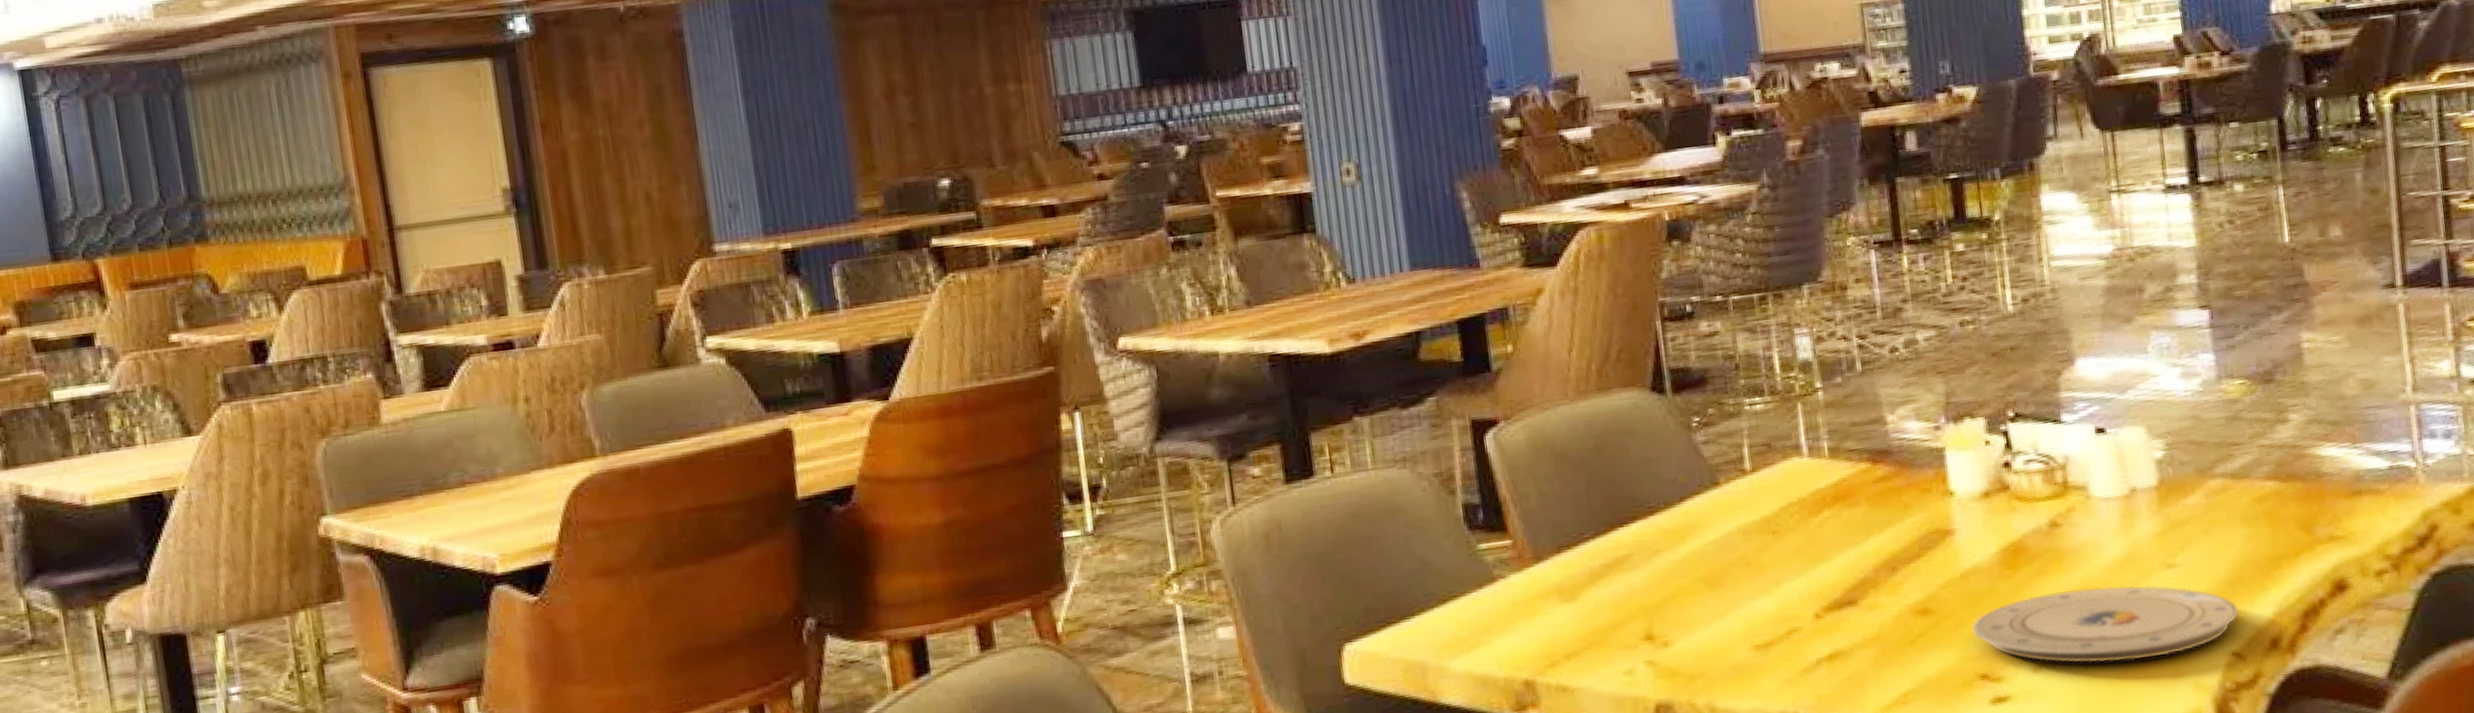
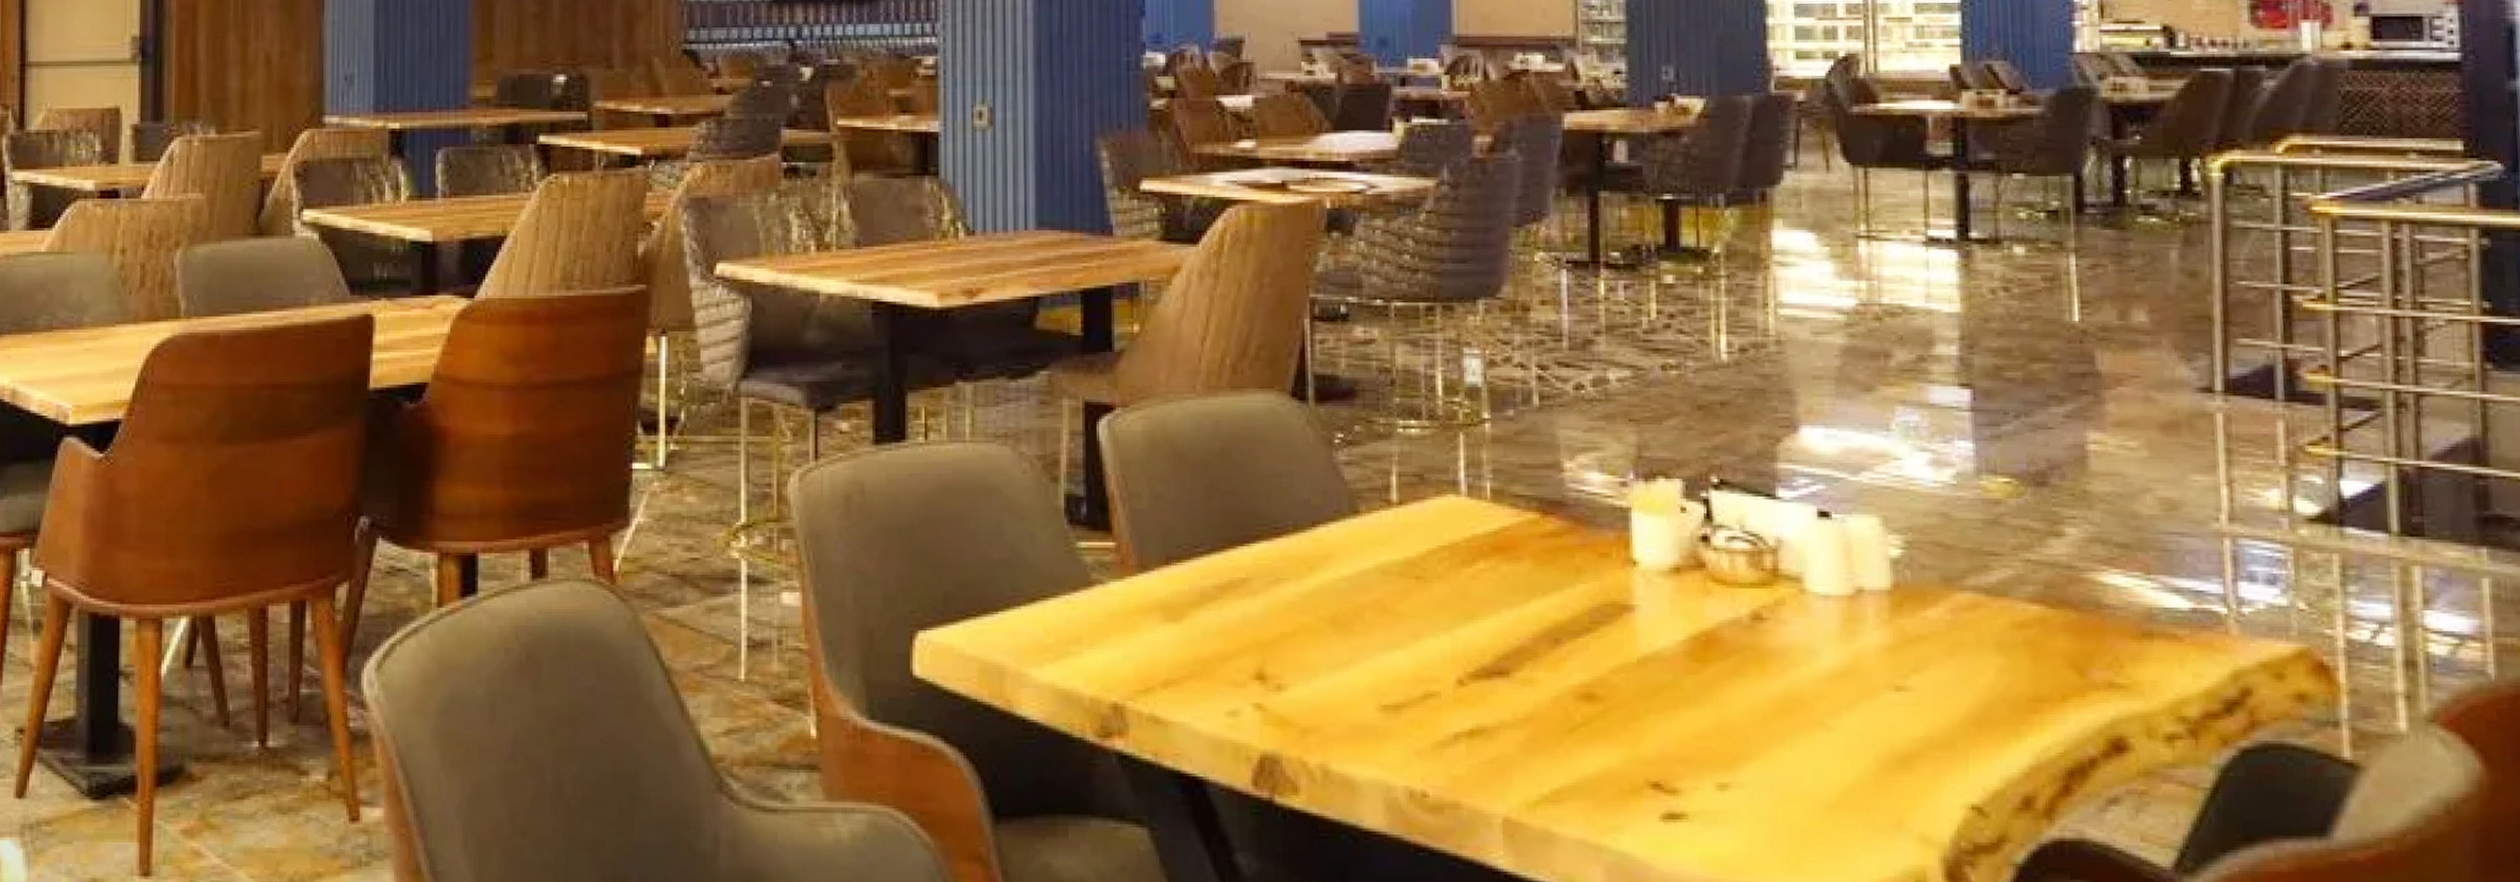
plate: present [1971,585,2239,663] -> none [1645,699,1984,796]

